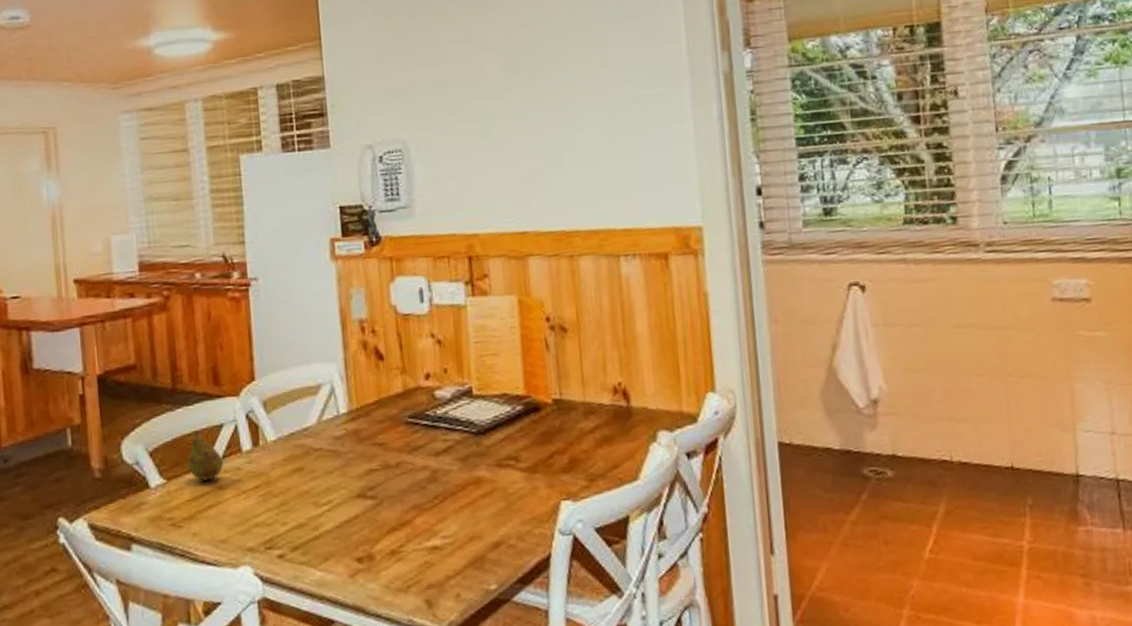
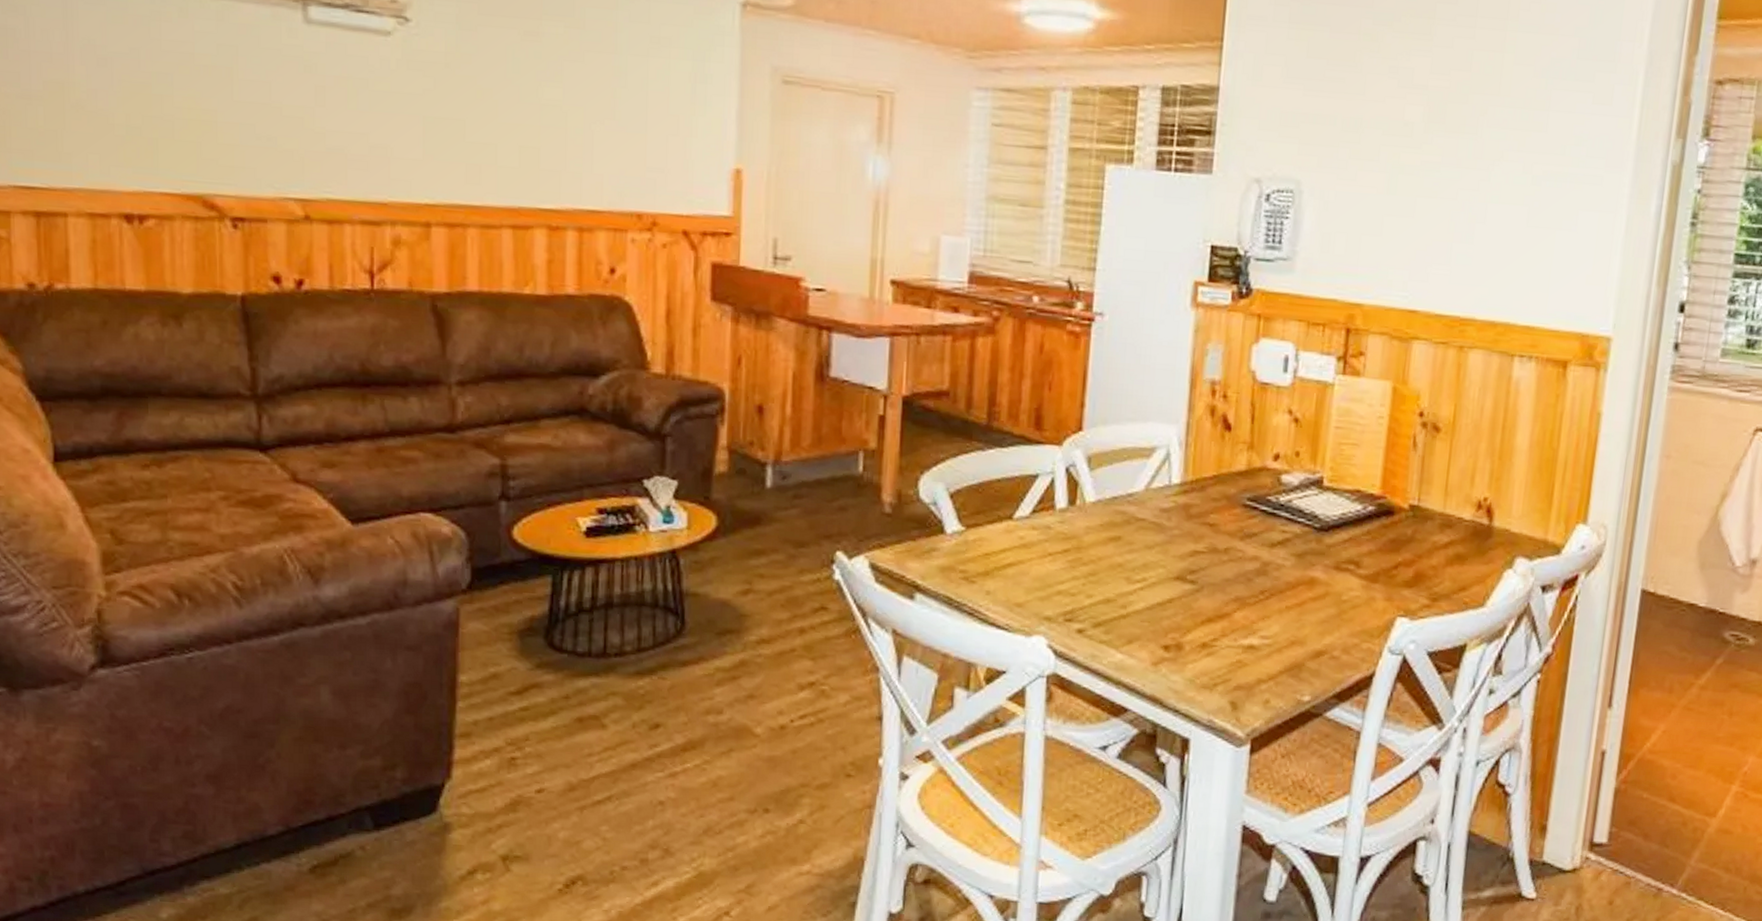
fruit: present [188,430,223,481] -> none [991,477,1032,535]

